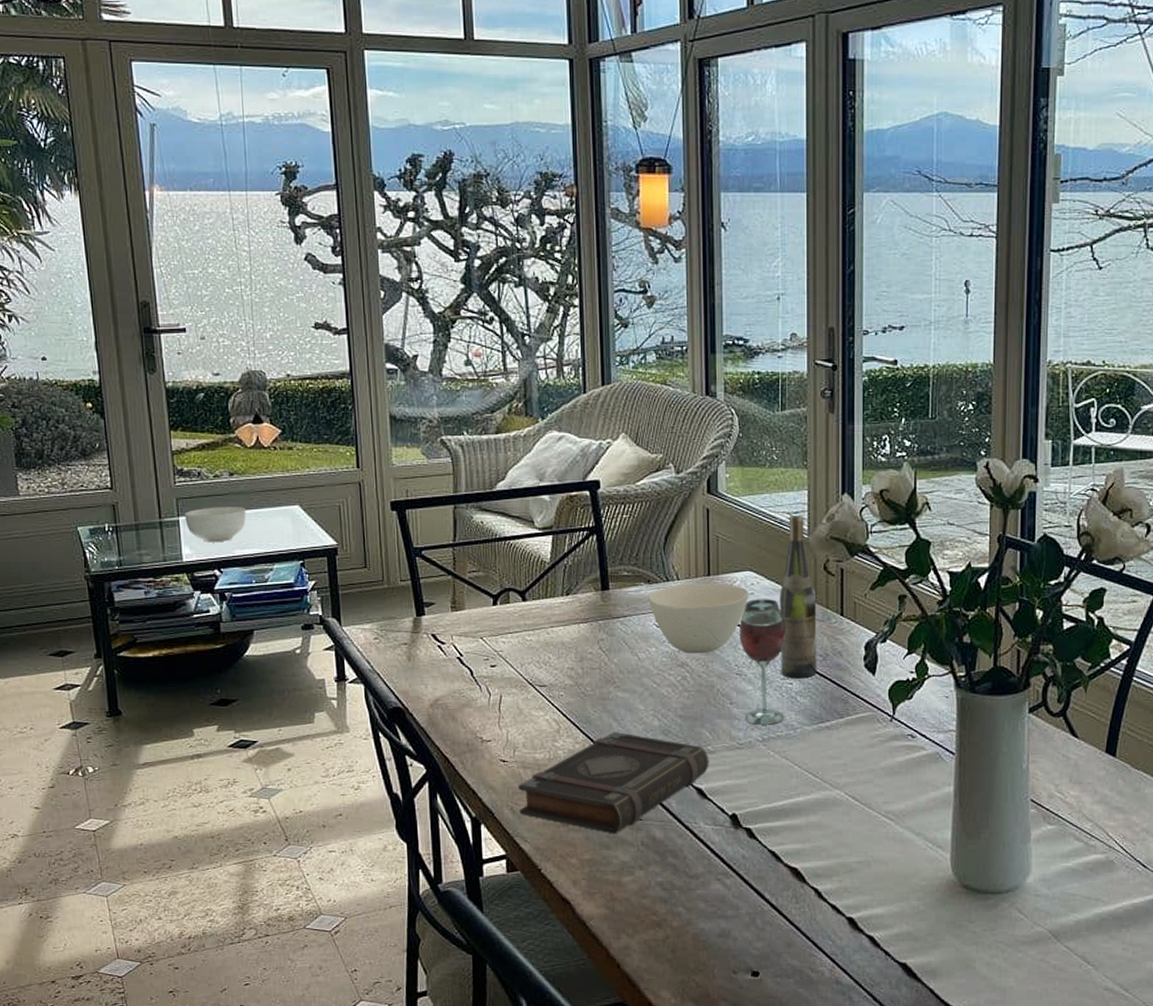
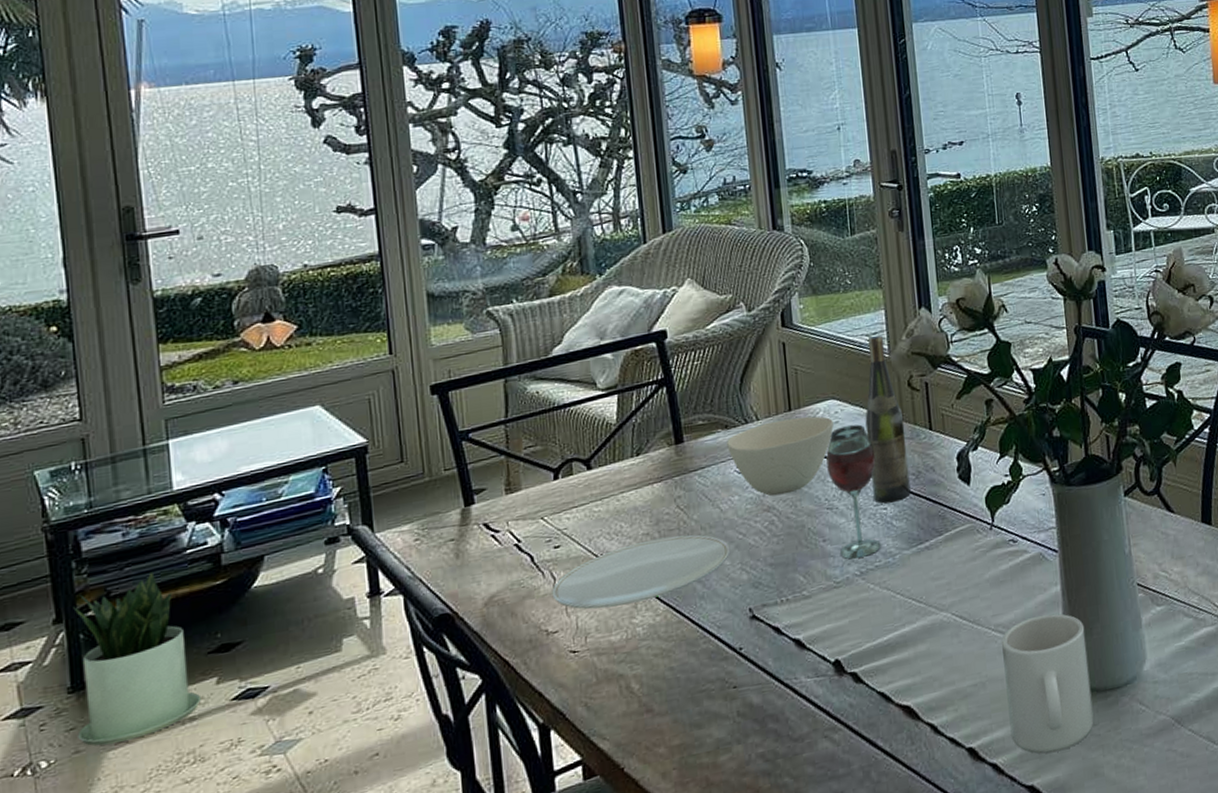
planter: none [109,629,206,763] -> present [73,573,202,746]
bowl: present [184,505,246,543] -> none [175,416,254,465]
plate: none [487,674,645,728] -> present [552,534,731,610]
book: present [517,732,709,834] -> none [591,592,806,710]
cup: none [889,811,973,939] -> present [1001,613,1094,754]

